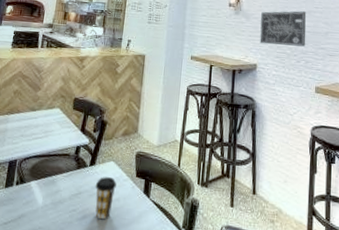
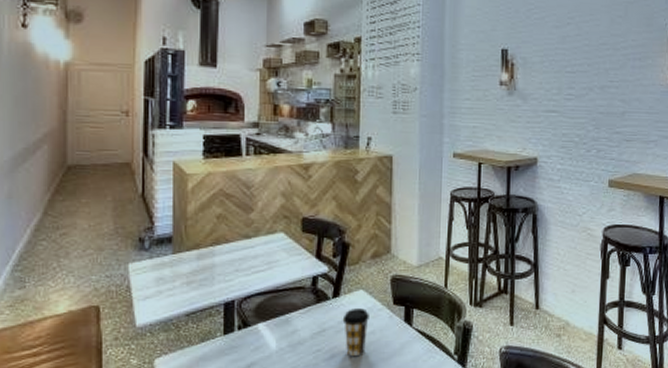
wall art: present [260,11,306,47] -> none [540,87,598,132]

